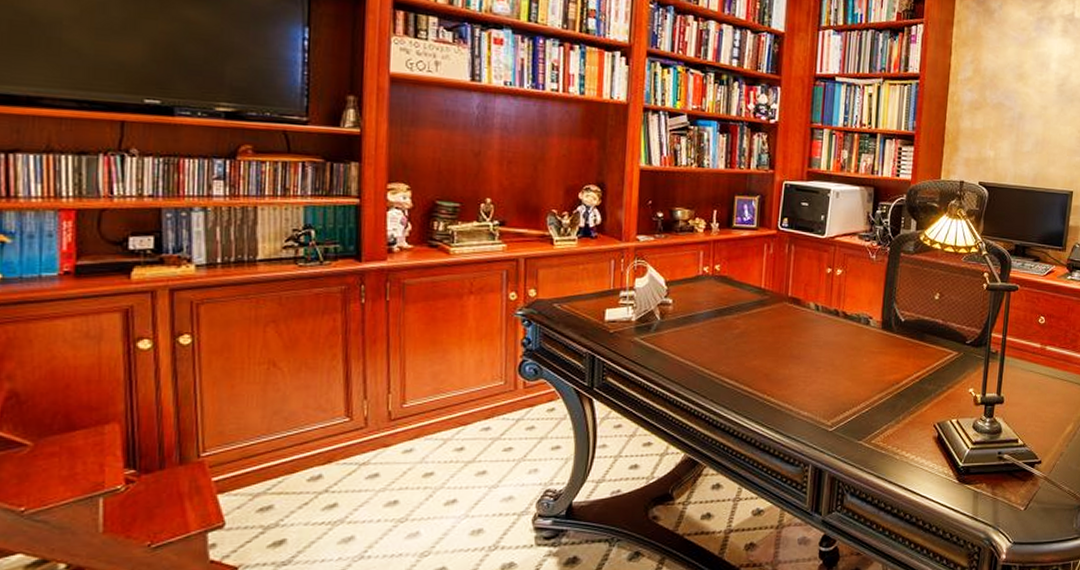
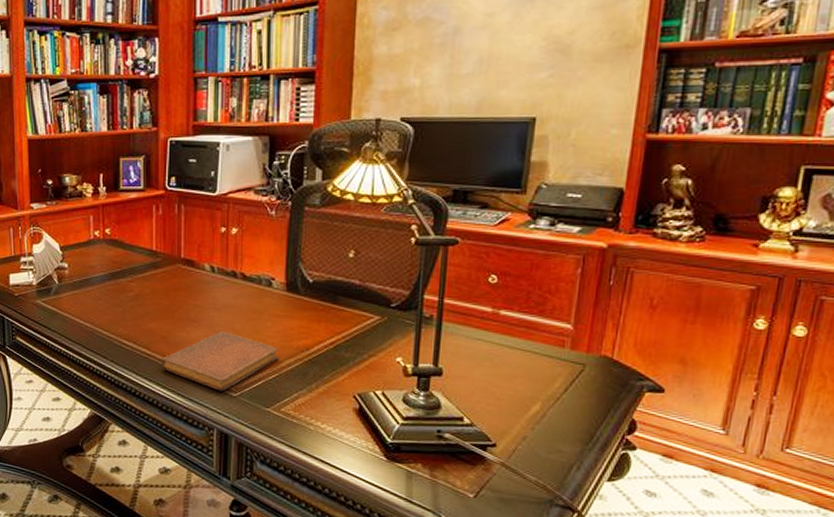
notebook: none [761,368,872,427] -> present [161,331,278,391]

